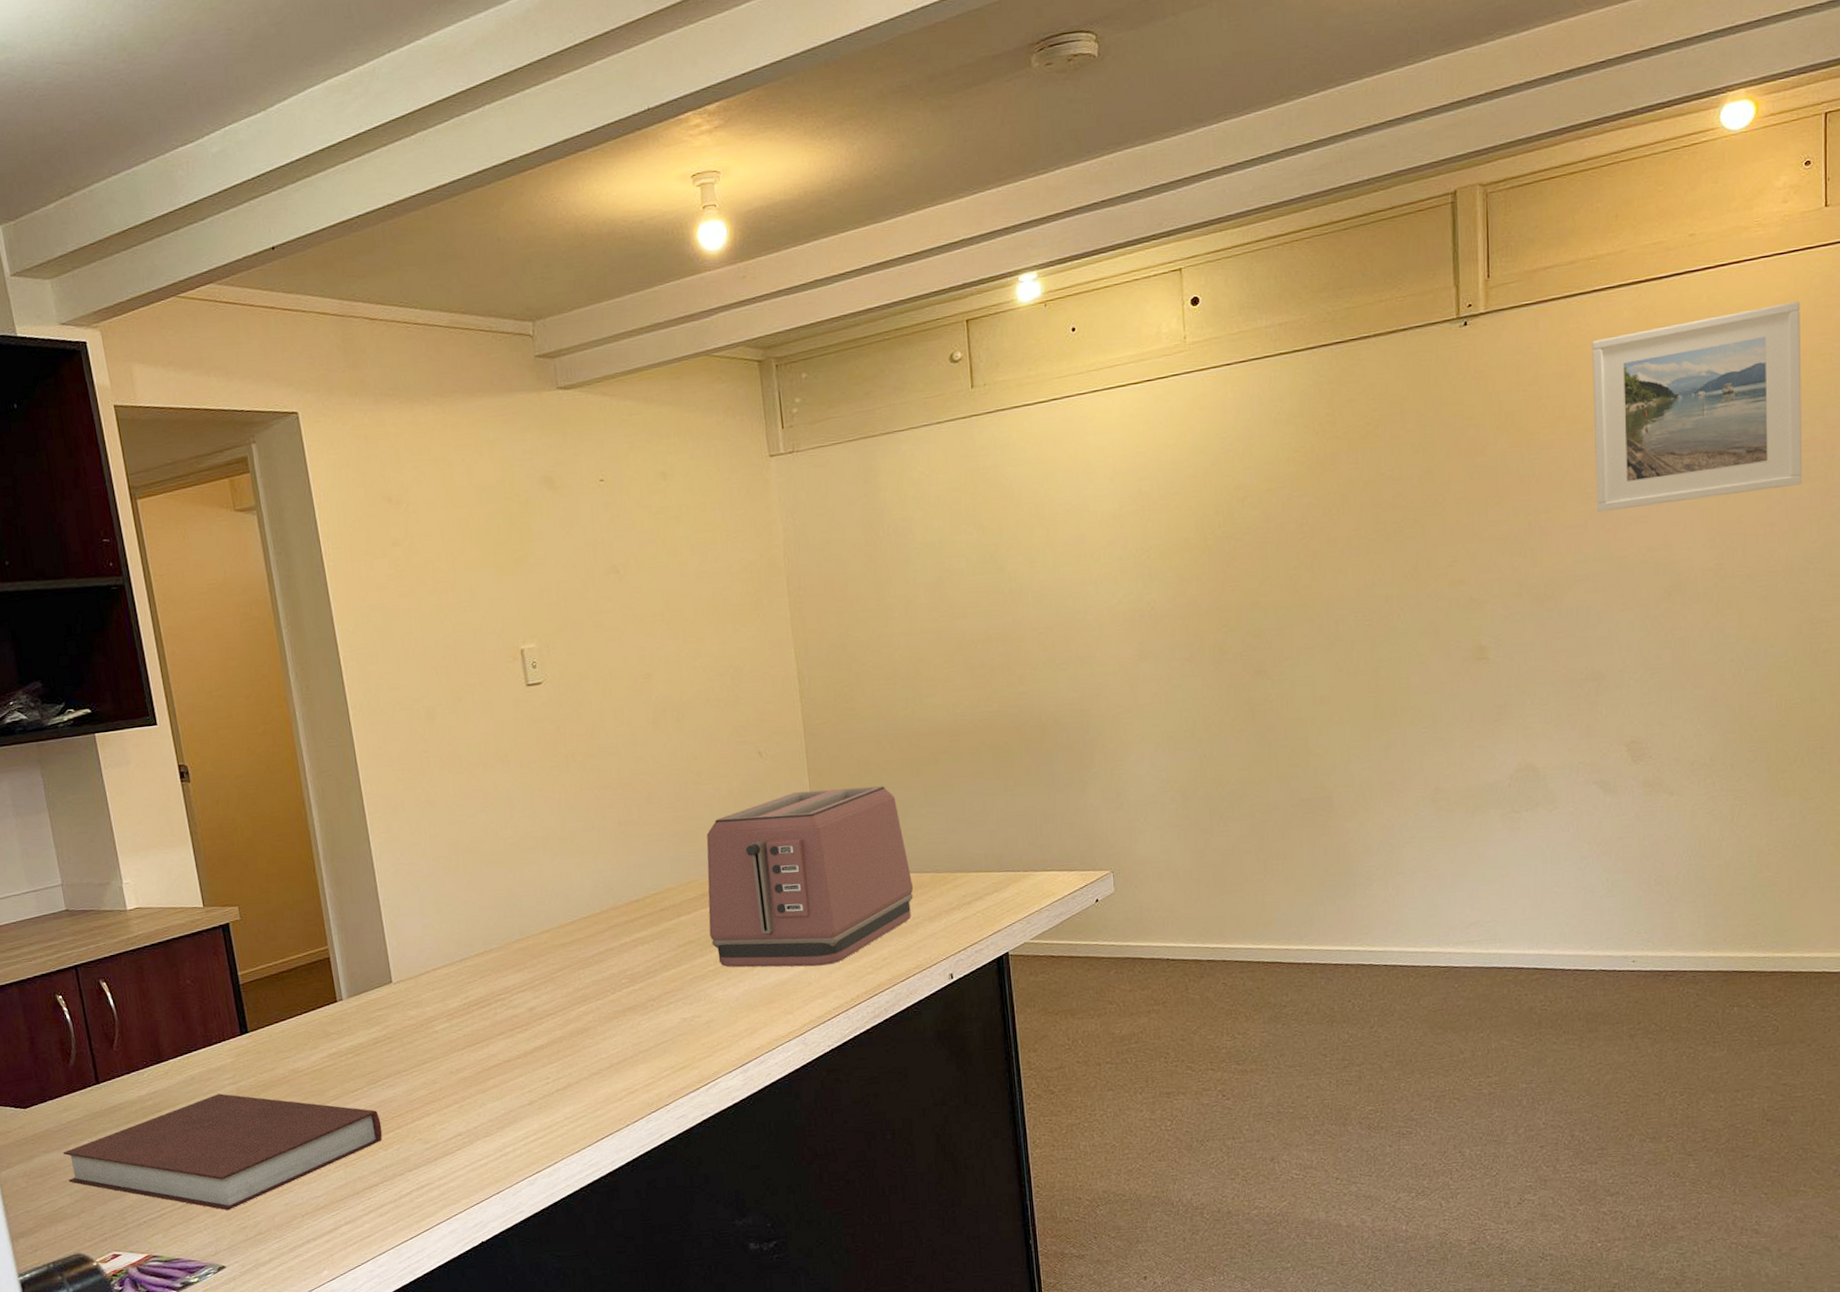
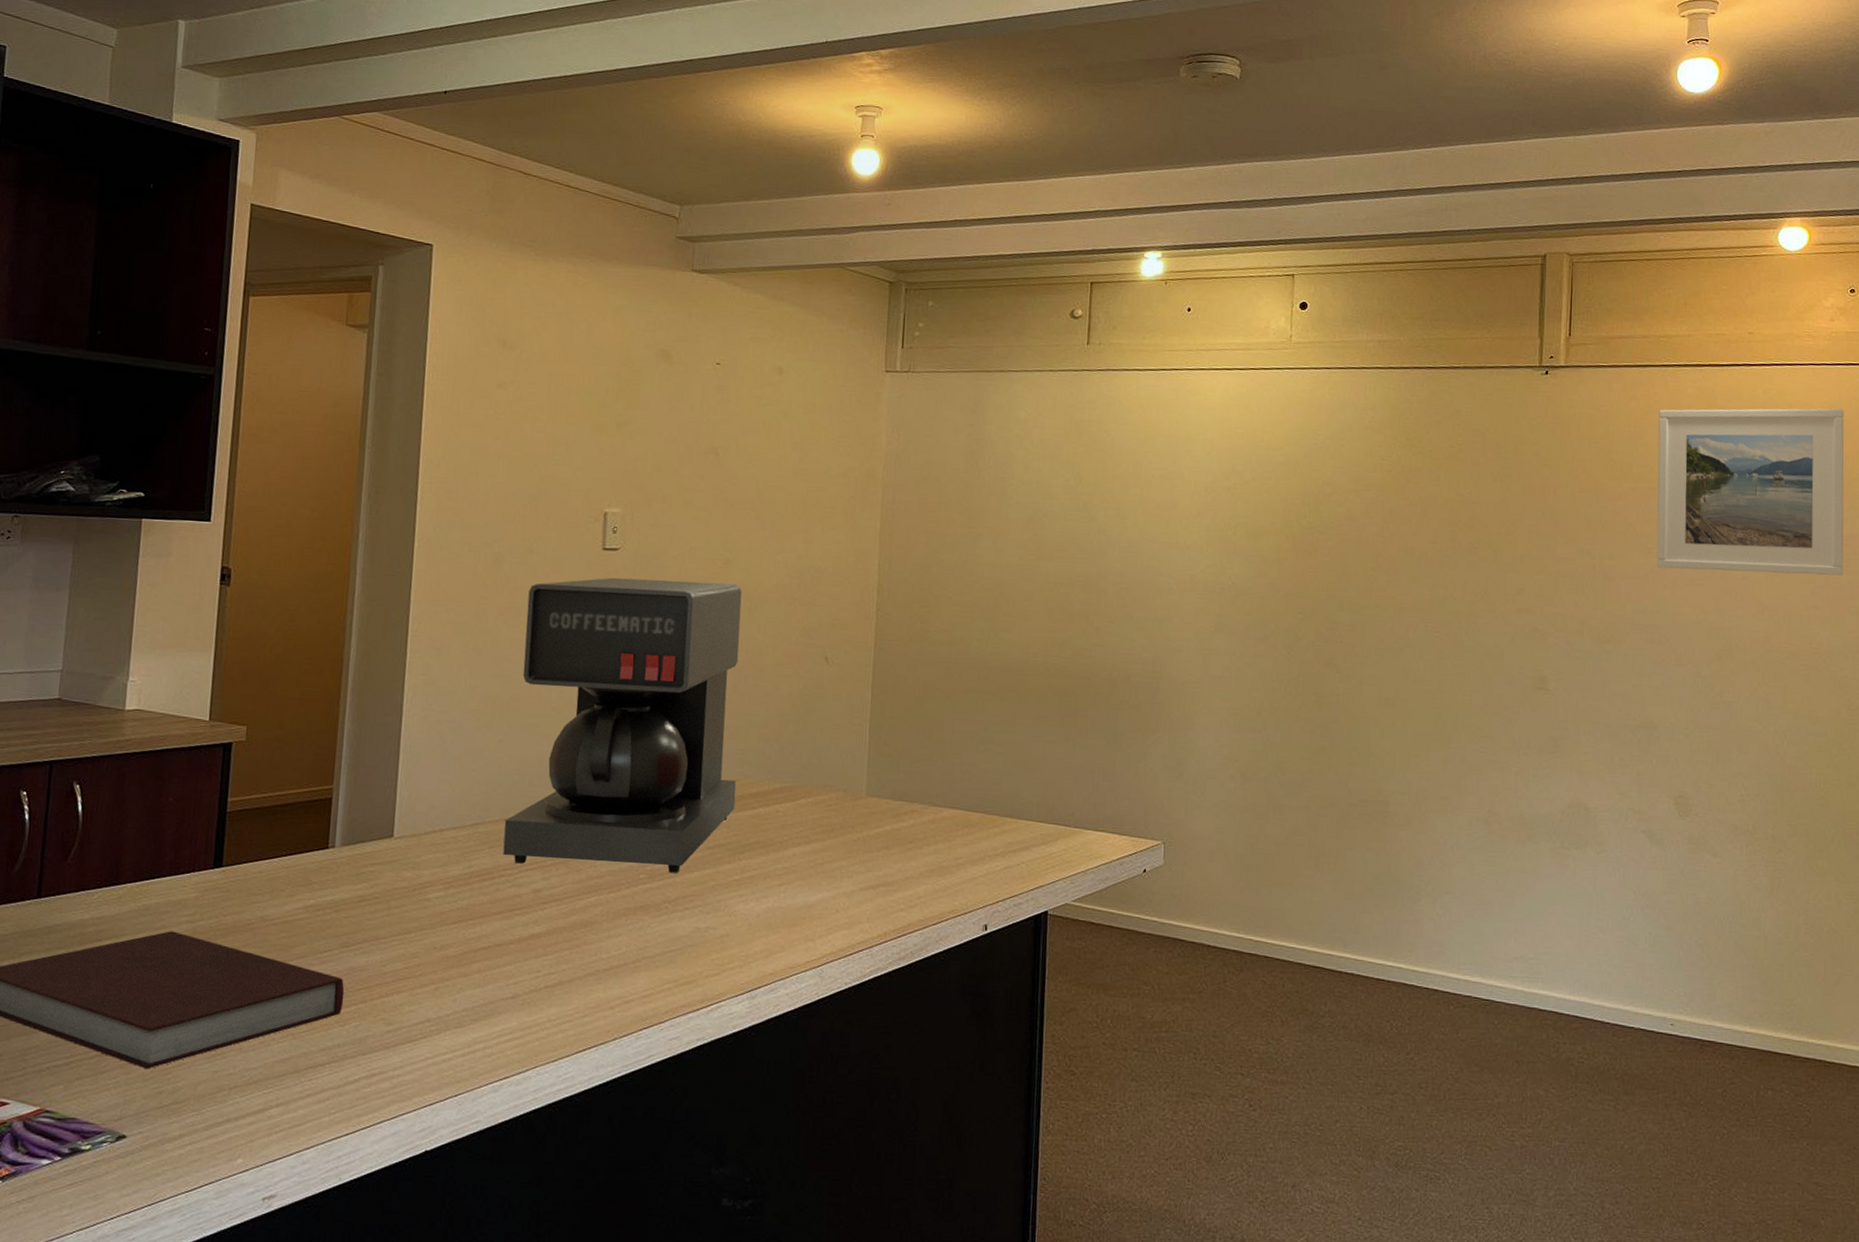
coffee maker: none [465,697,698,988] -> present [503,577,742,873]
toaster: present [706,786,914,968] -> none [741,705,961,894]

